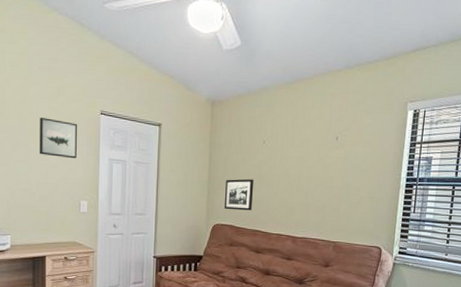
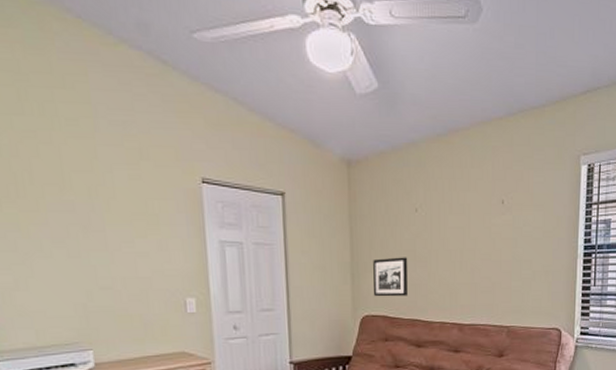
wall art: present [39,117,78,159] -> none [117,190,175,243]

